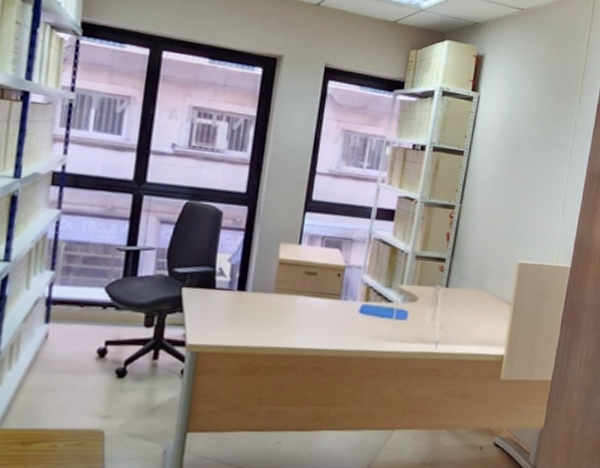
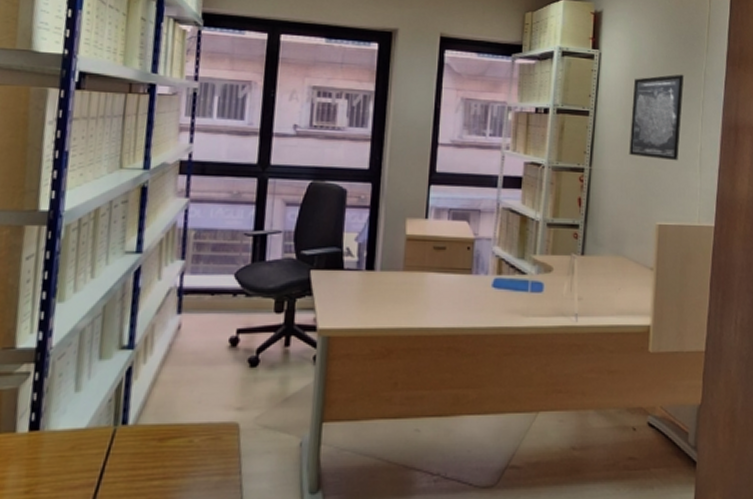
wall art: none [498,122,556,204] -> present [629,74,684,161]

